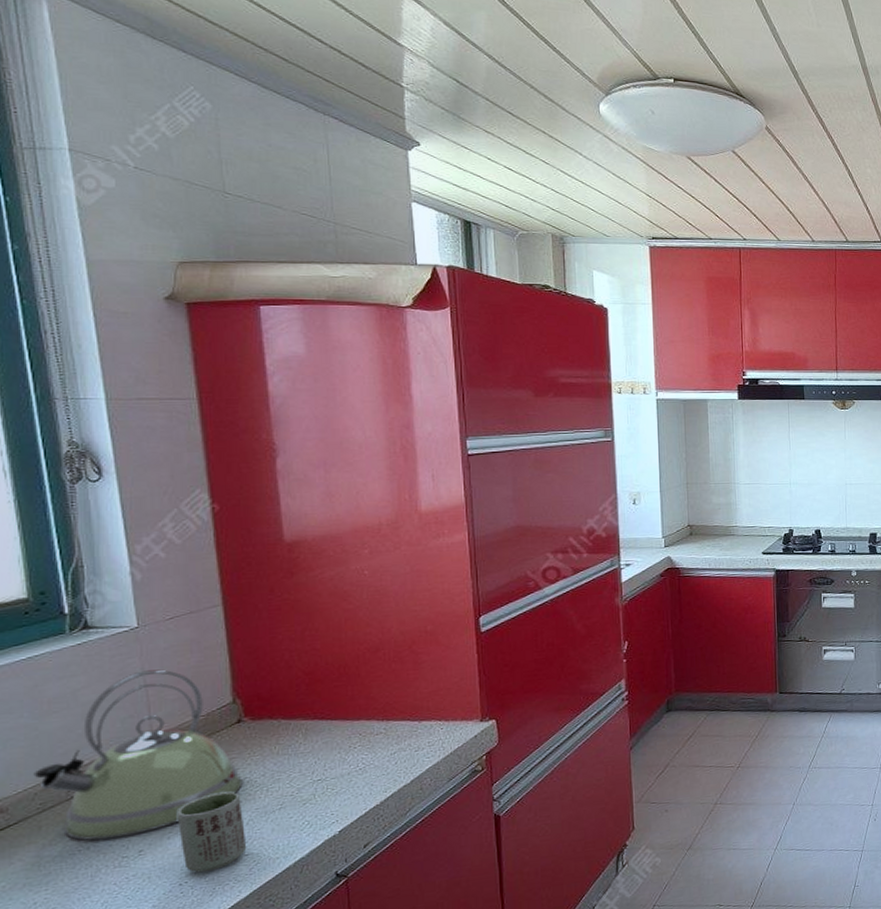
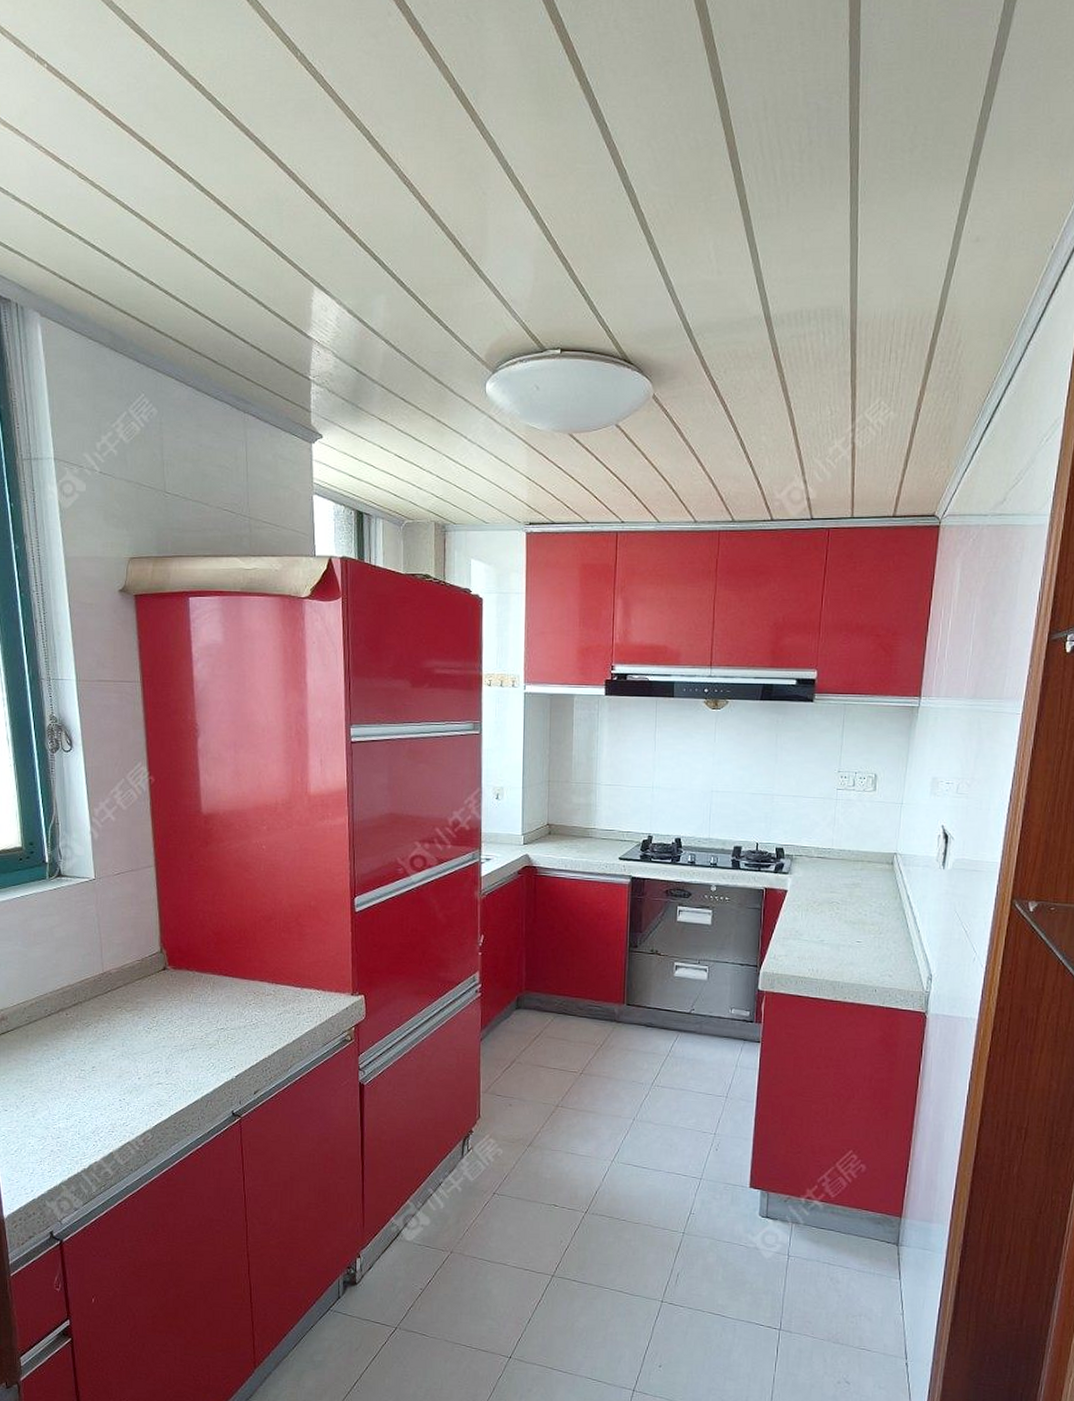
kettle: present [33,669,243,841] -> none [24,916,166,1054]
cup: present [178,791,247,873] -> none [120,1028,168,1093]

